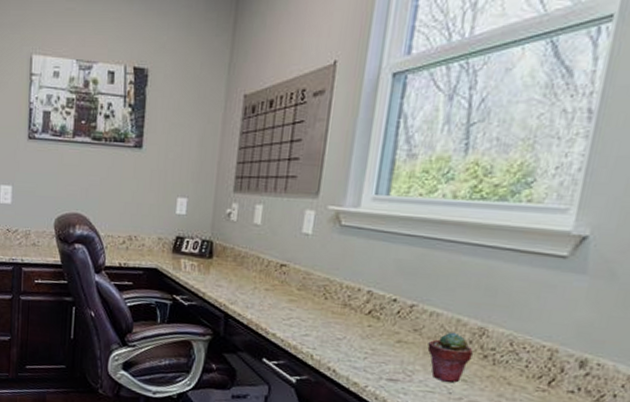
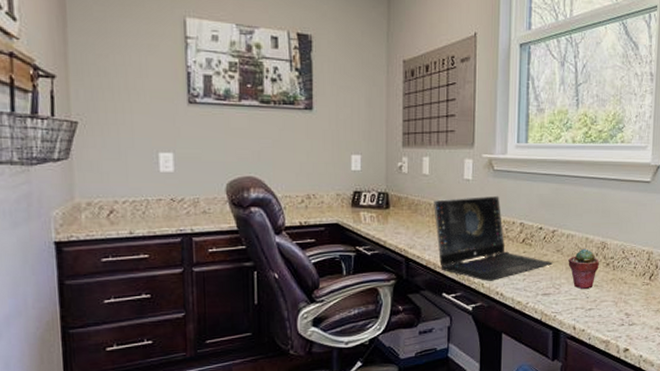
laptop: none [262,253,406,354] -> present [434,195,553,281]

